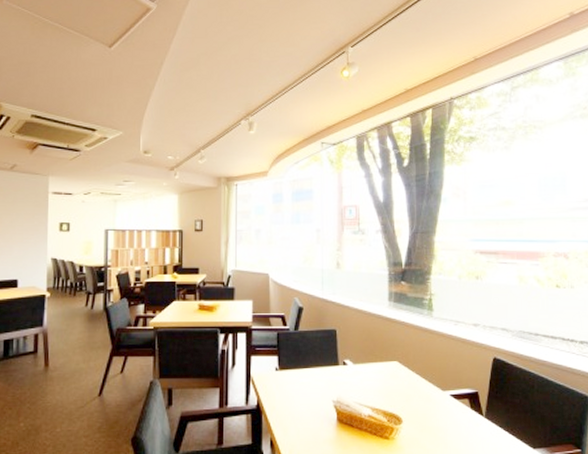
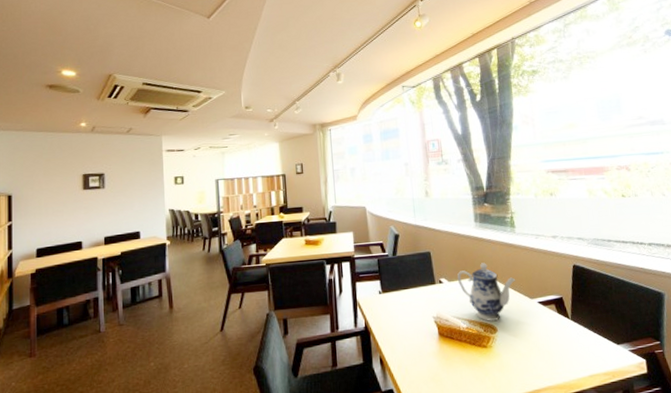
teapot: none [363,347,428,411] -> present [457,263,516,321]

